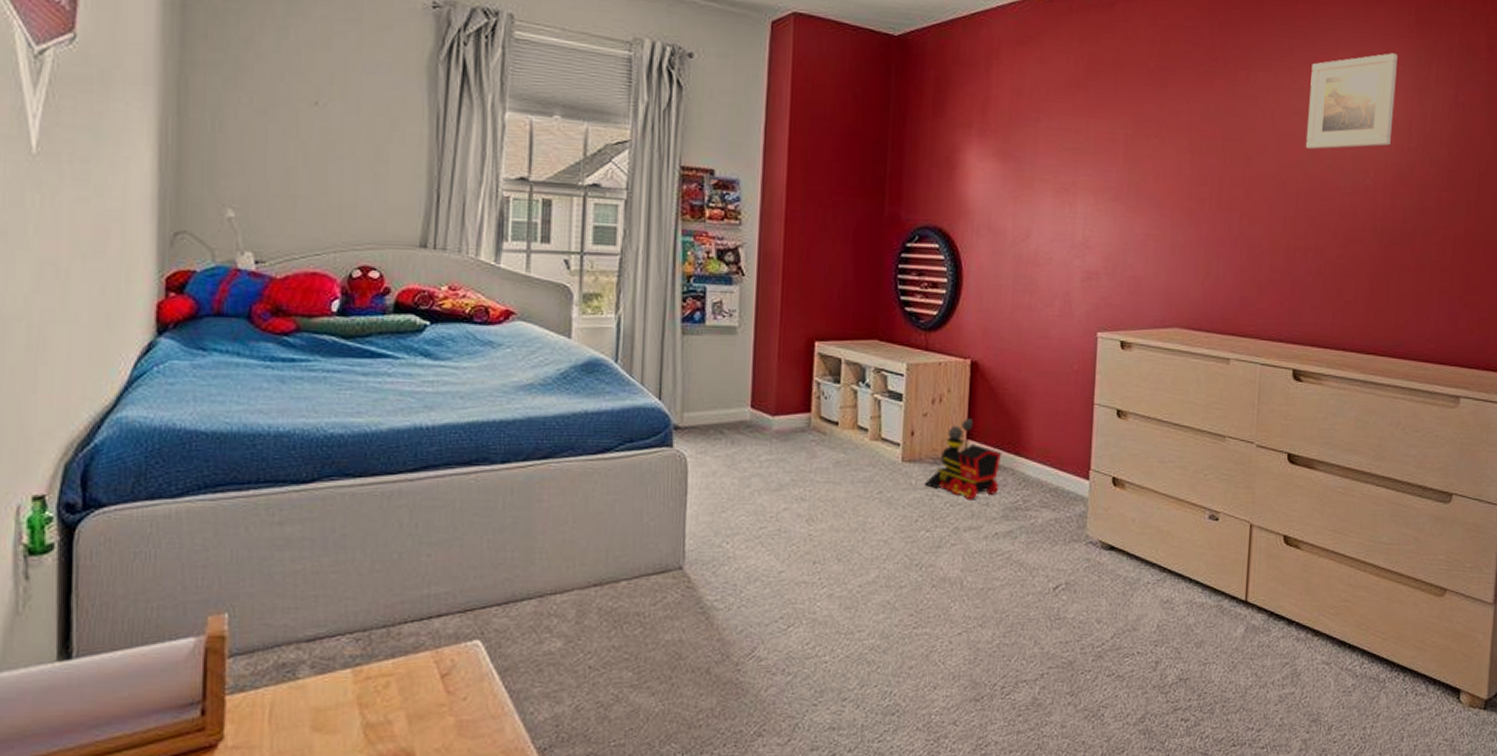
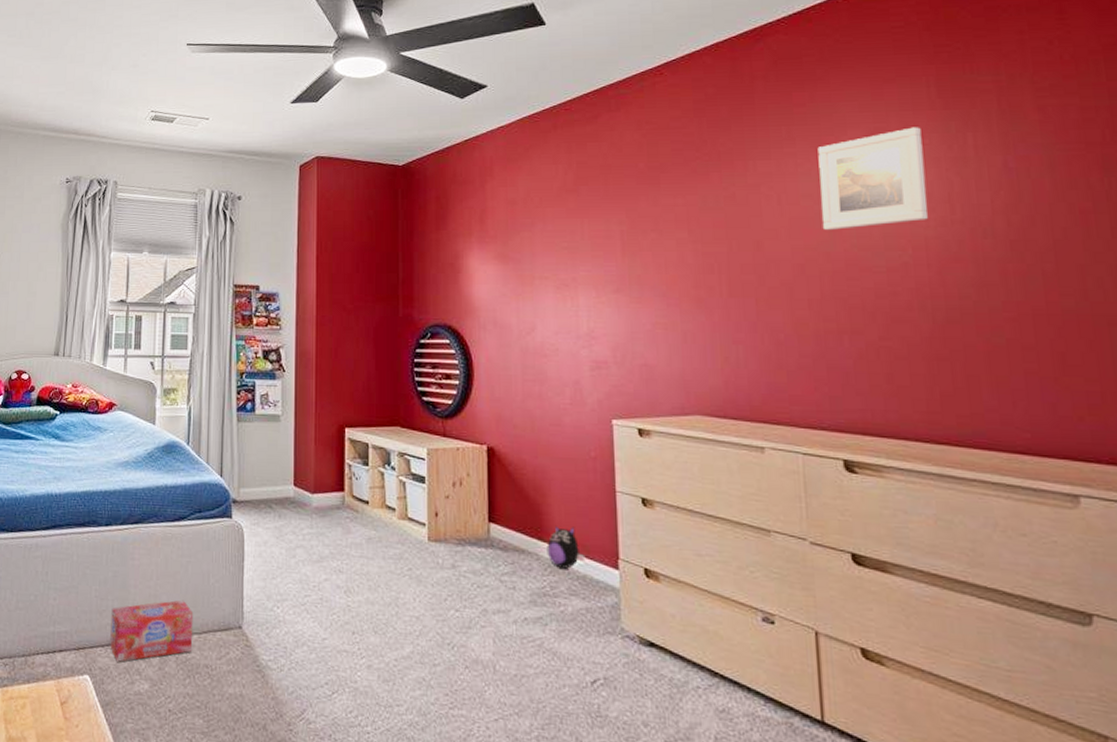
box: none [509,543,622,621] -> present [110,600,194,662]
toy train: present [925,419,1002,500] -> none [451,502,525,583]
plush toy: none [1022,440,1059,482] -> present [547,525,586,569]

